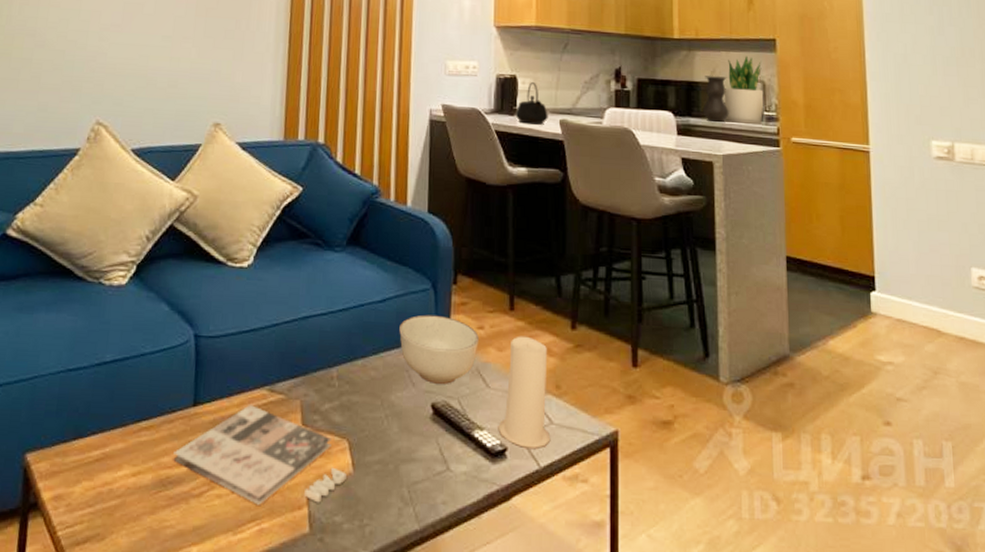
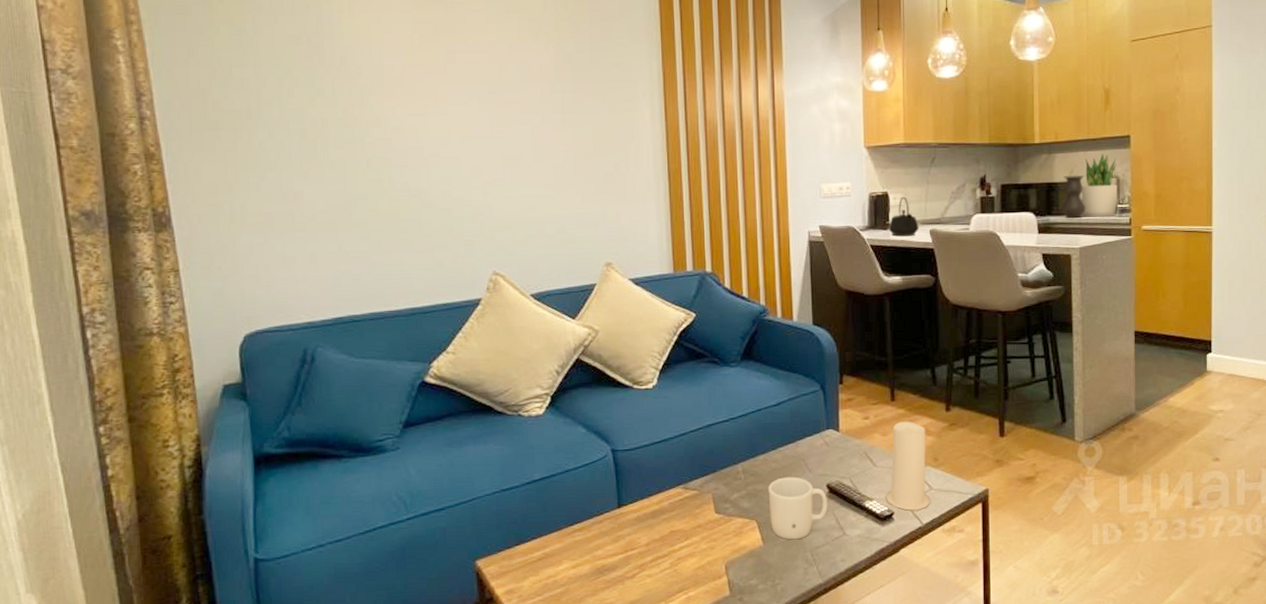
magazine: present [173,405,347,505] -> none [606,502,758,579]
mug: none [363,389,431,470] -> present [768,477,827,540]
bowl: present [399,314,479,384] -> none [794,411,865,468]

